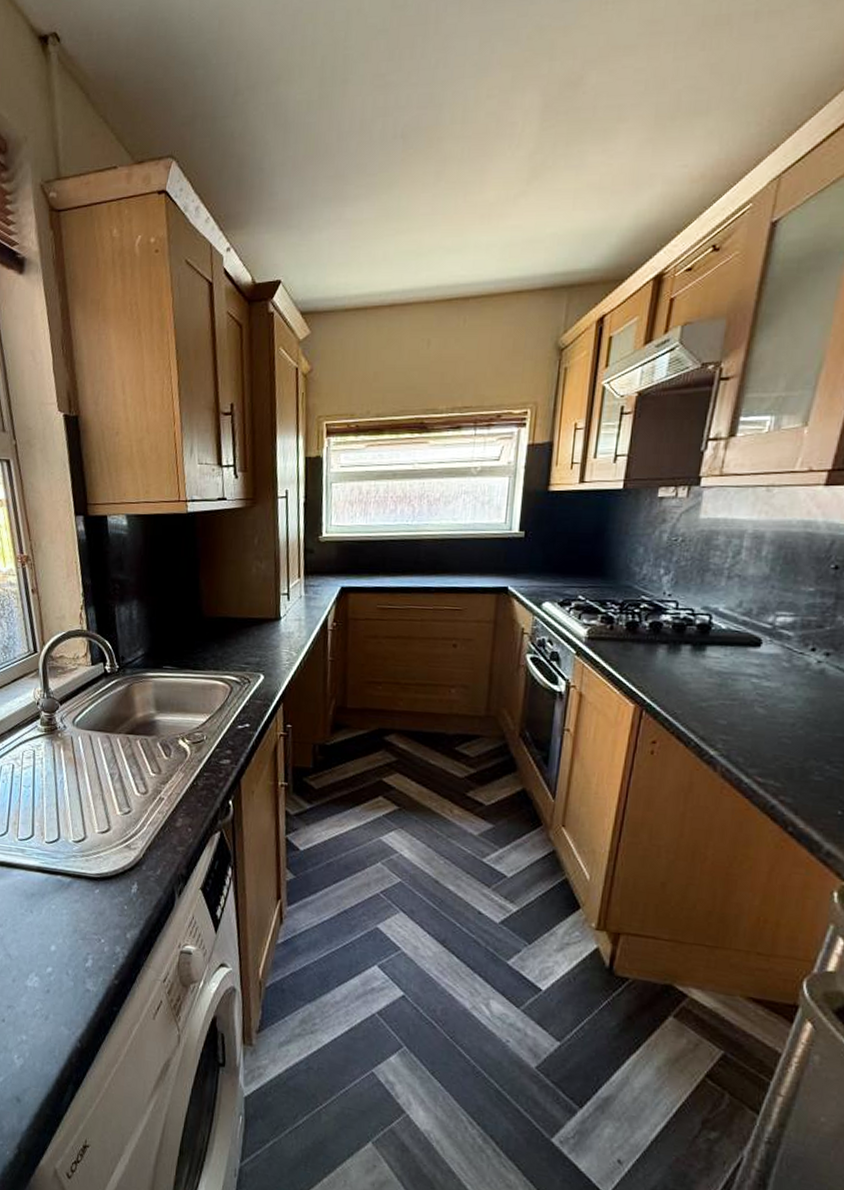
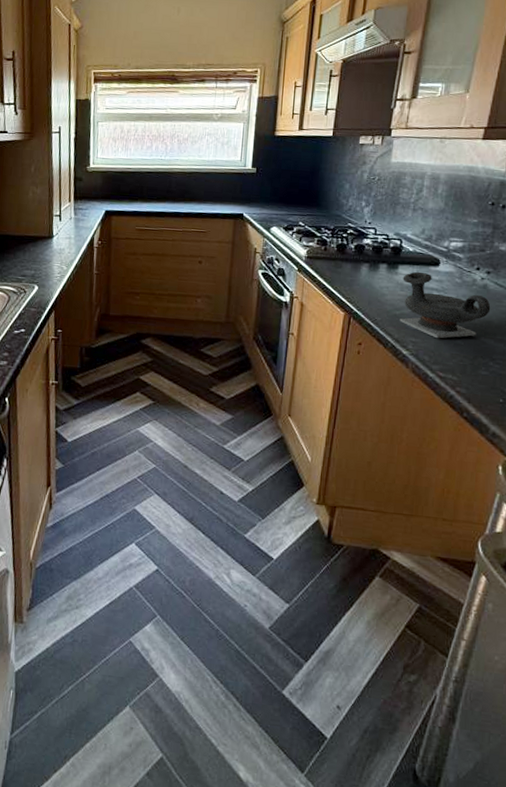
teapot: none [707,654,830,737] -> present [400,271,491,339]

